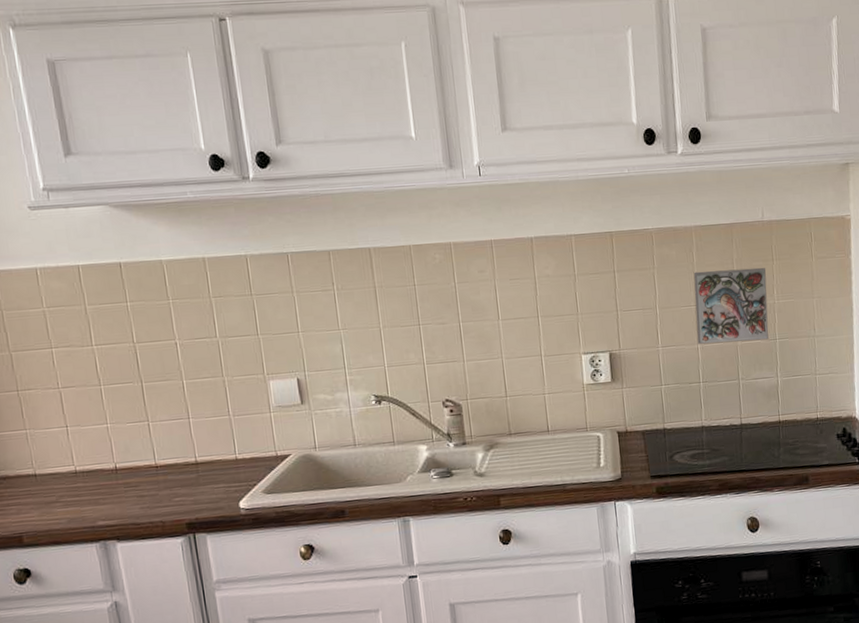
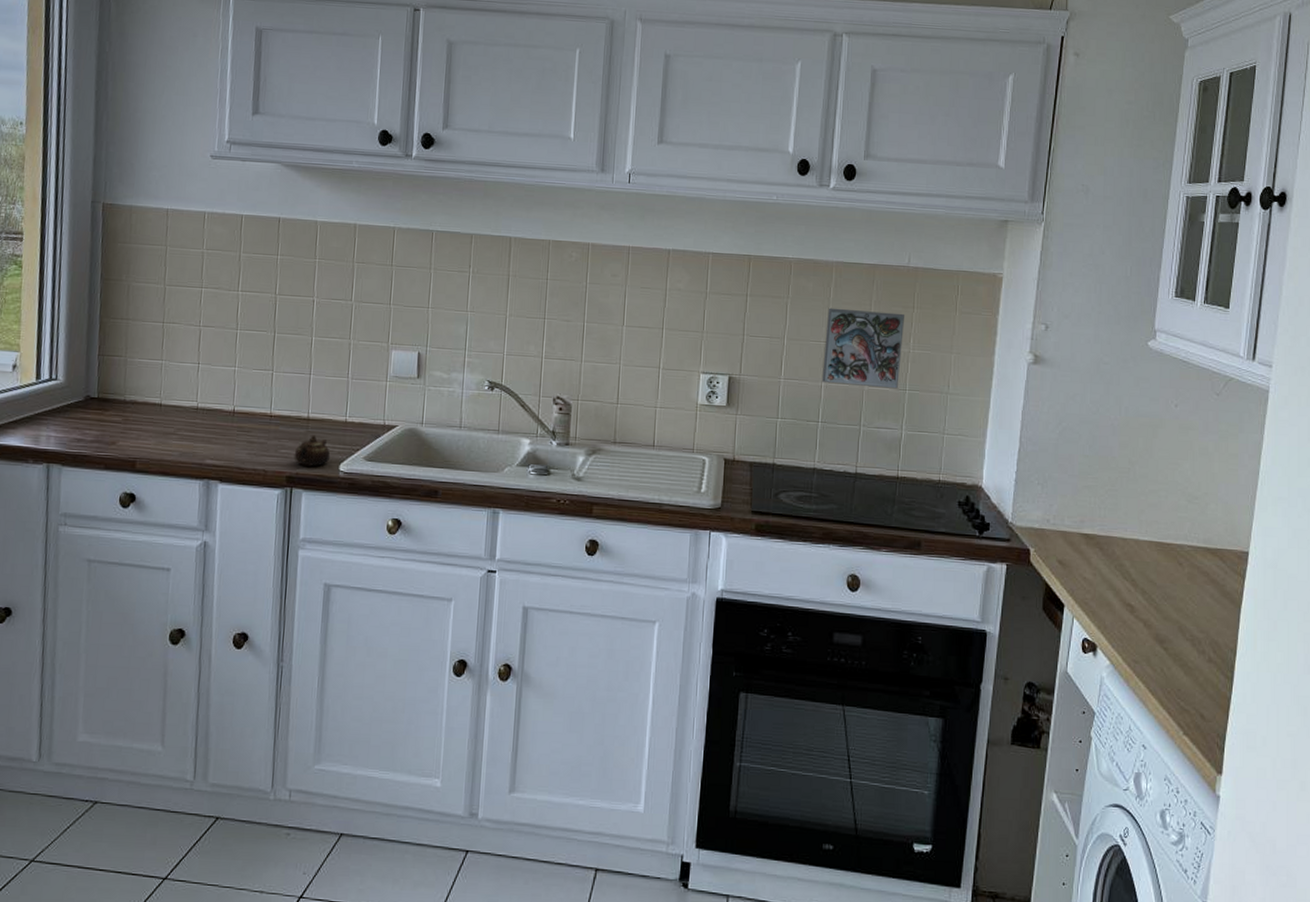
teapot: none [189,478,228,510] -> present [294,435,331,467]

